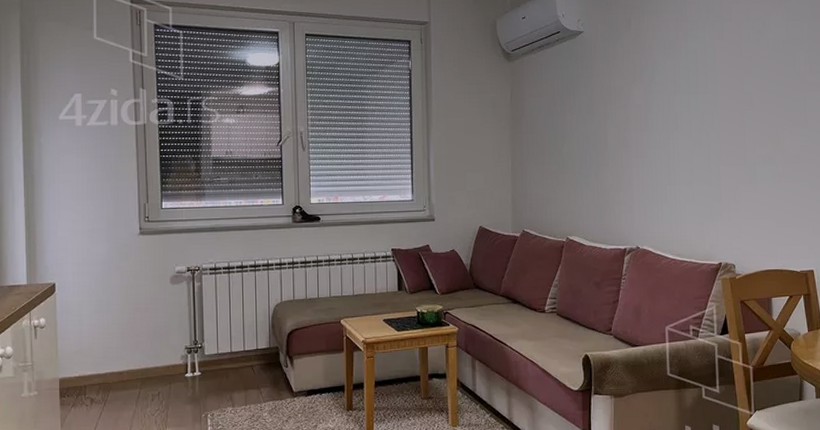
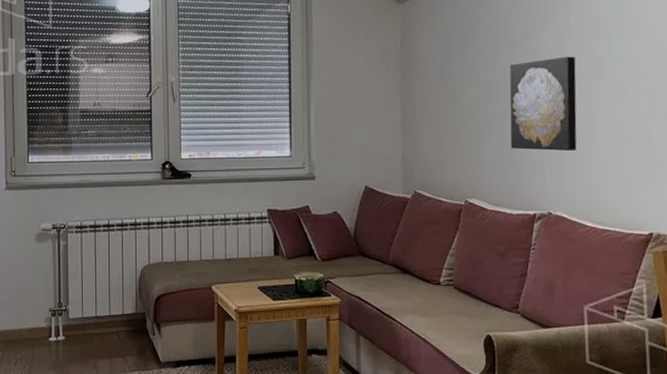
wall art: none [604,111,661,194] -> present [509,56,577,152]

